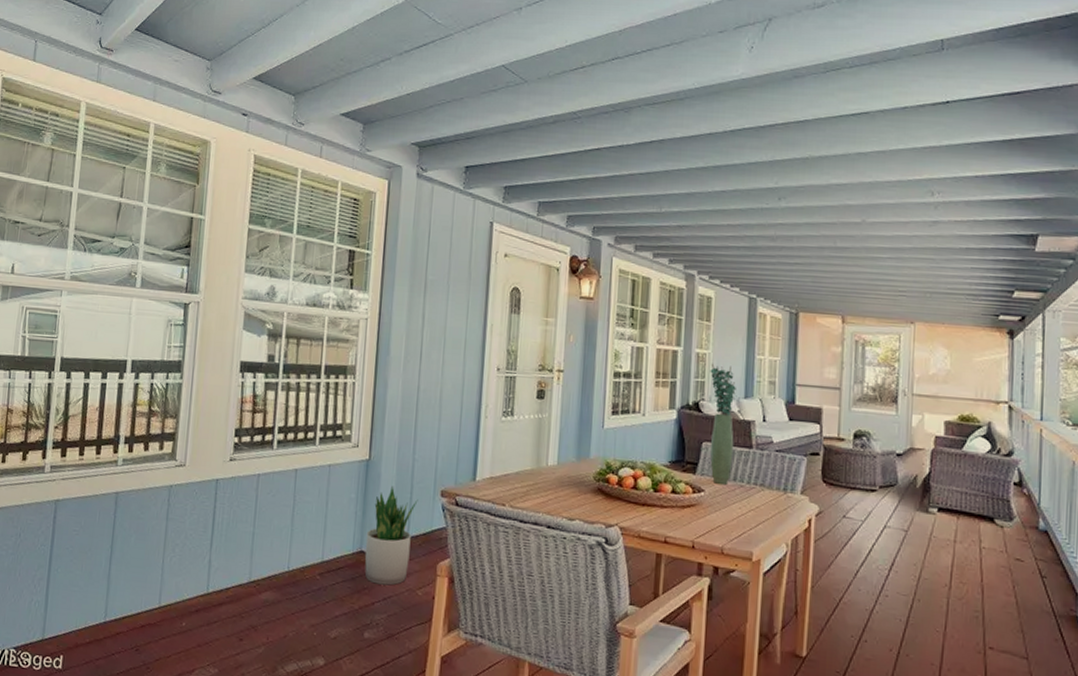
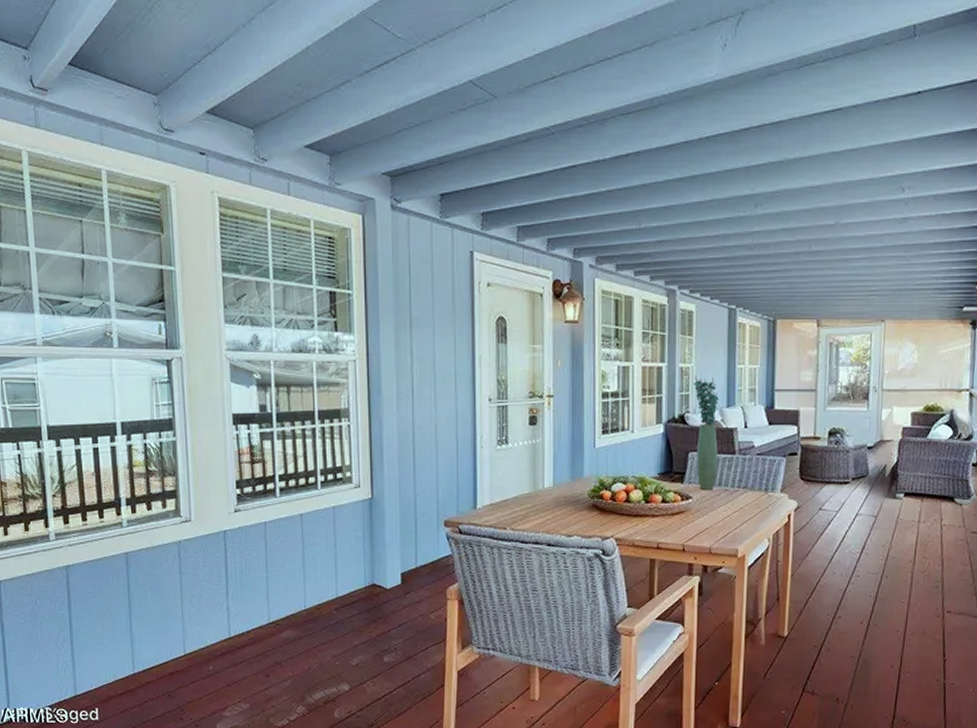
planter: present [364,485,418,586] -> none [376,520,423,613]

